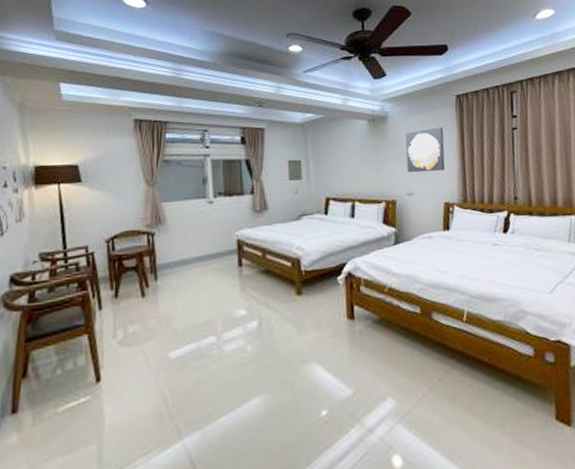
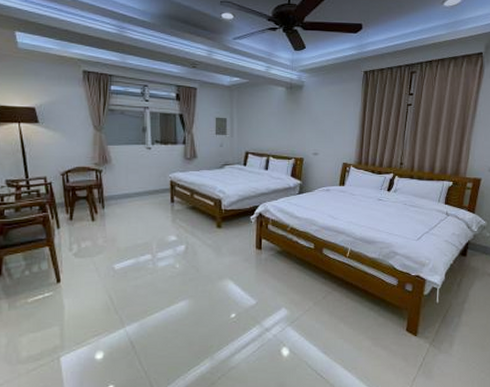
wall art: present [405,127,446,173] -> none [315,98,350,137]

